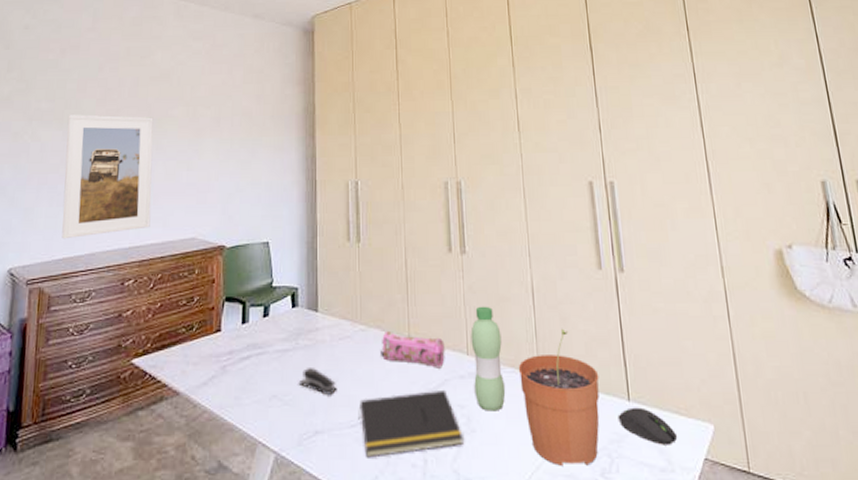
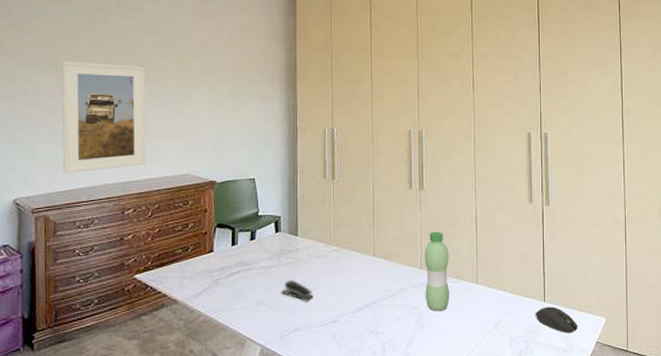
notepad: present [358,389,463,458] -> none [330,295,415,348]
pencil case: present [381,331,445,368] -> none [350,251,403,280]
plant pot: present [518,328,600,466] -> none [461,248,523,350]

